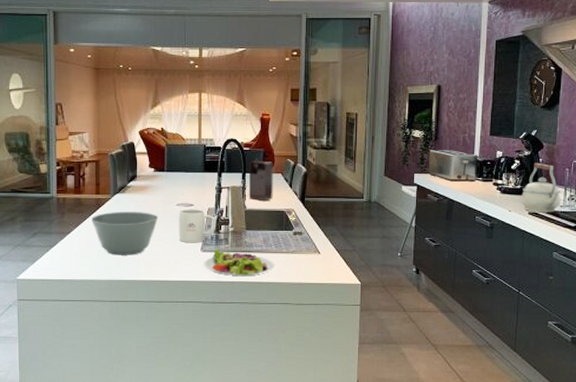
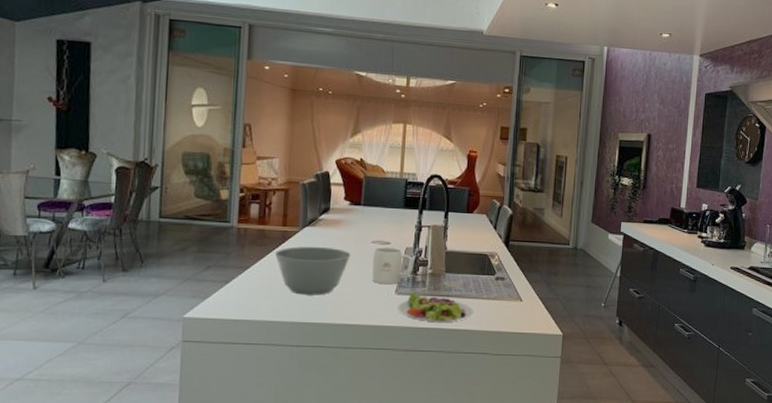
soap dispenser: present [249,158,273,201] -> none [451,197,478,242]
toaster: present [428,149,479,182] -> none [635,198,685,233]
kettle: present [520,162,561,213] -> none [723,217,762,268]

